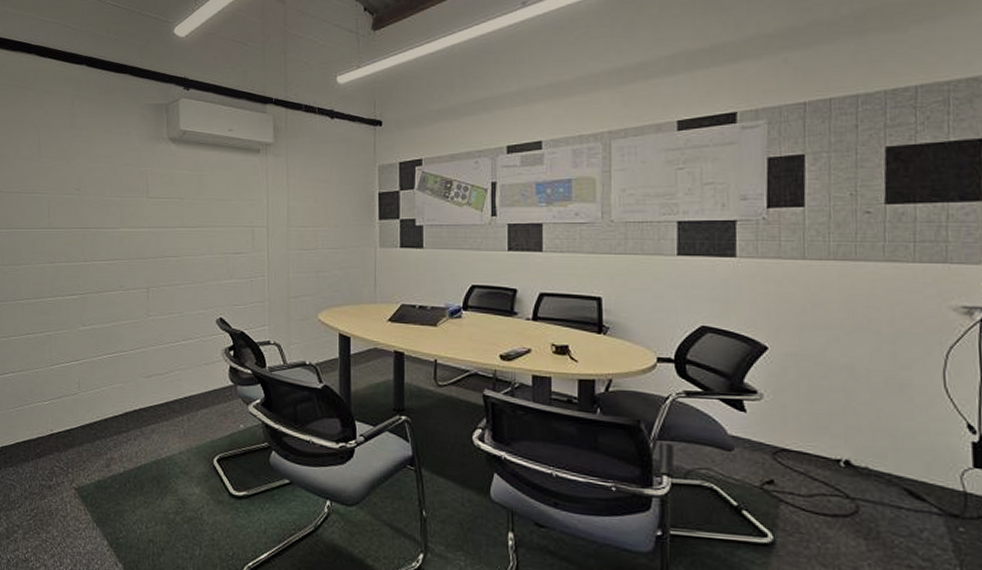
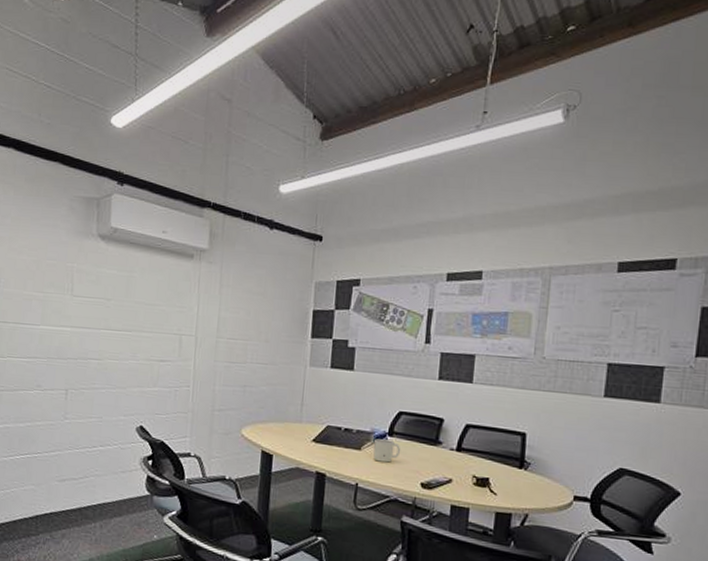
mug: none [450,314,476,337] -> present [373,438,400,463]

